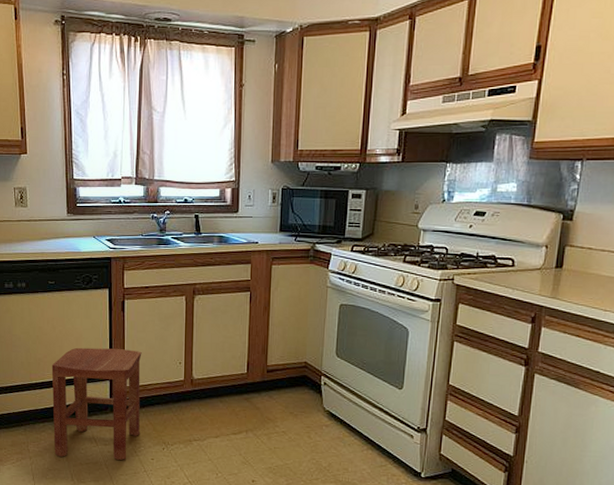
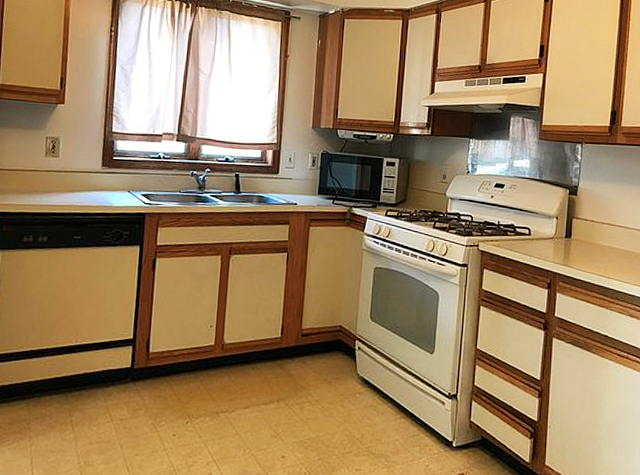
stool: present [51,347,142,460] -> none [60,308,171,437]

